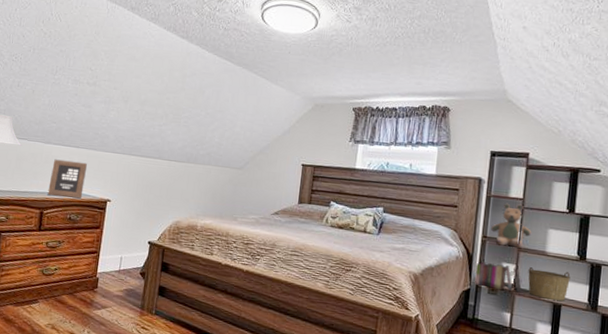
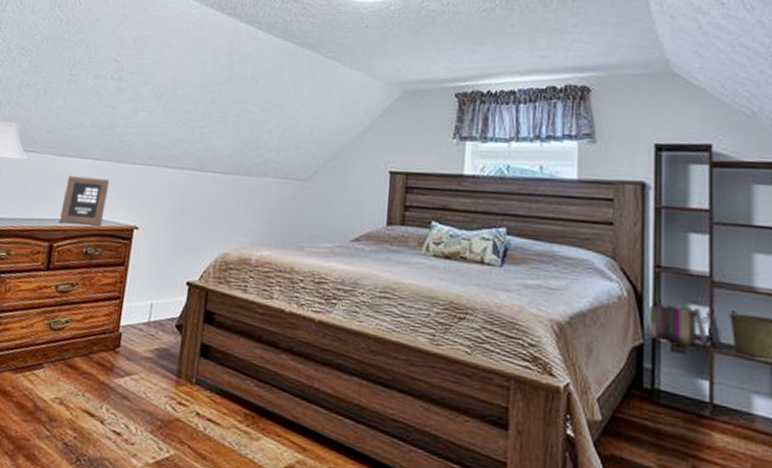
teddy bear: present [491,203,532,249] -> none [667,216,729,283]

